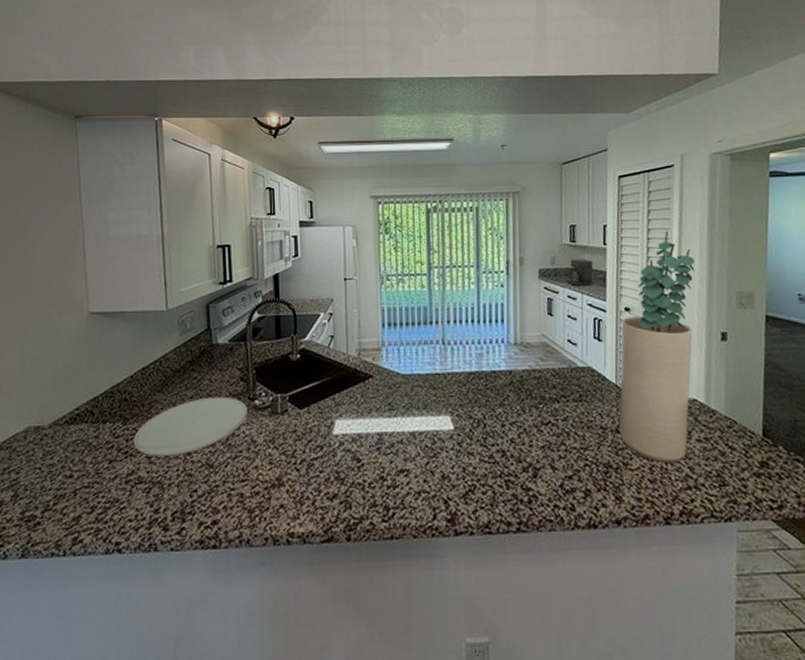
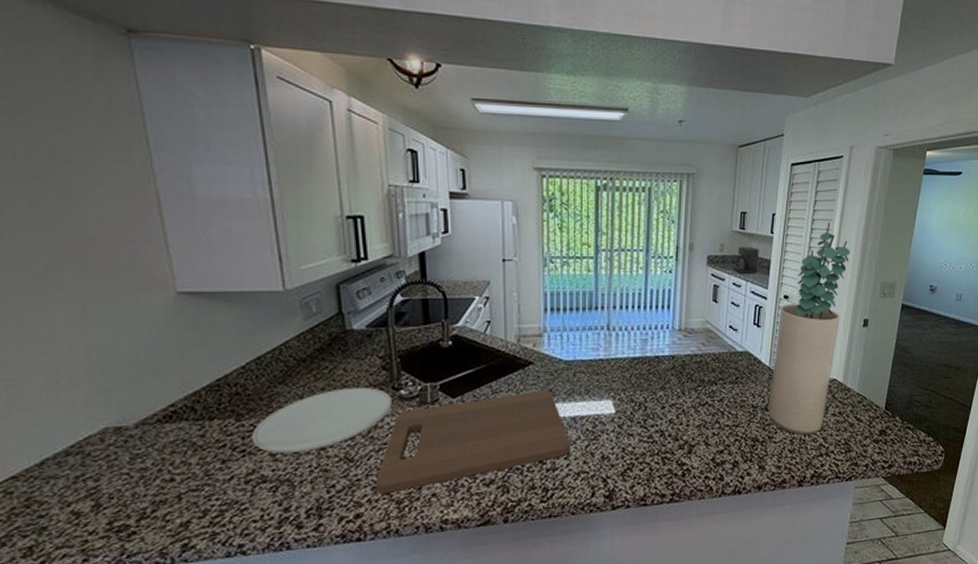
cutting board: none [230,404,411,501] -> present [375,391,571,494]

